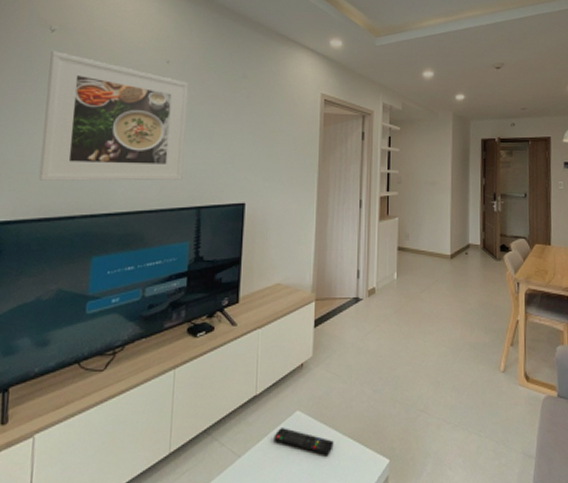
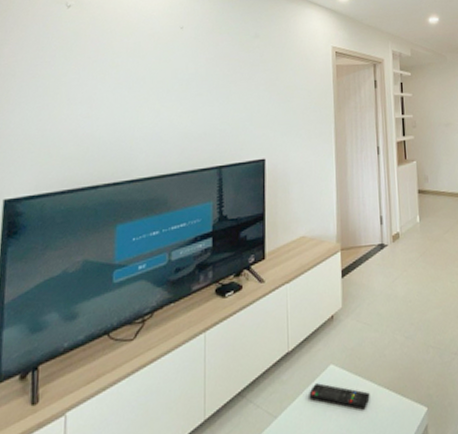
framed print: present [38,50,188,181] -> none [60,25,203,153]

